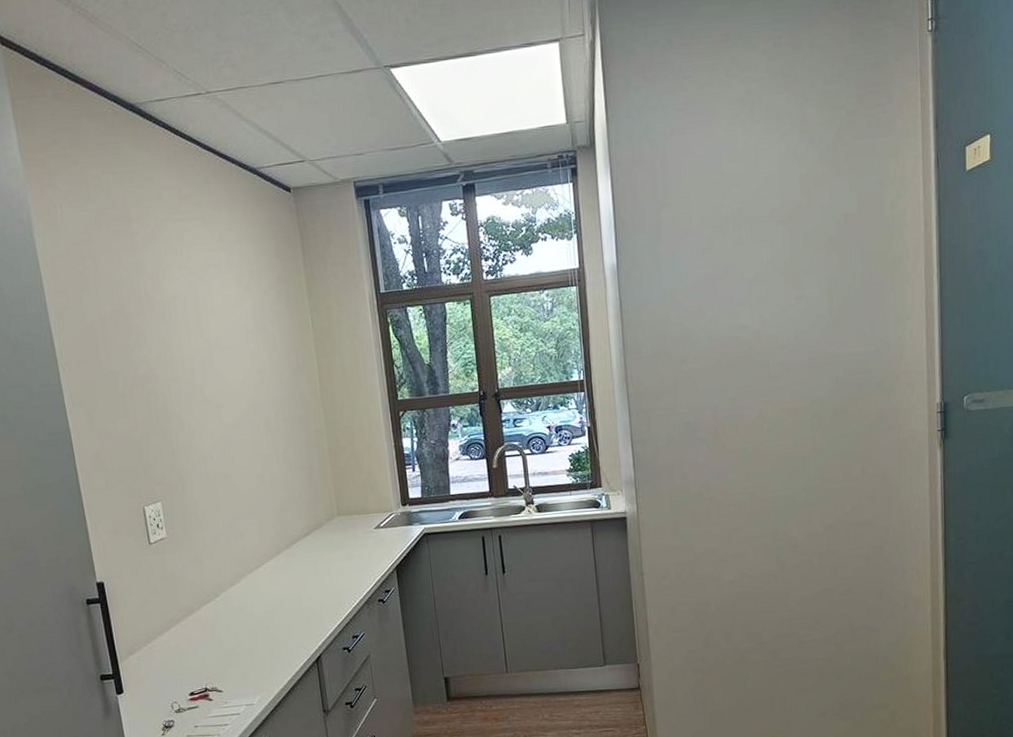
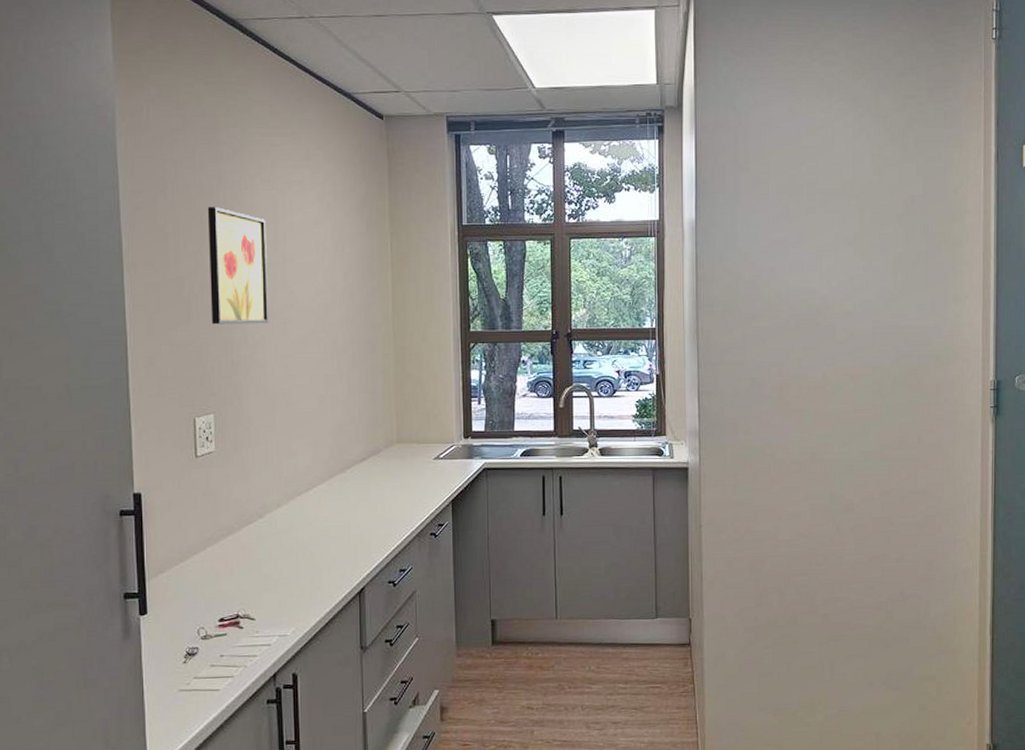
wall art: none [130,298,203,415] -> present [207,207,269,324]

